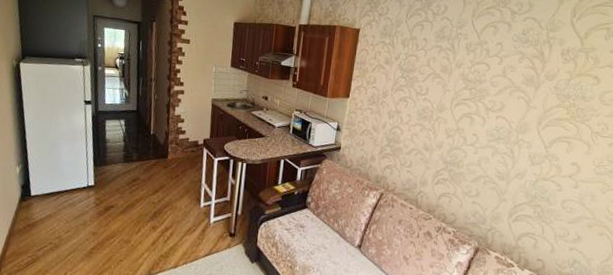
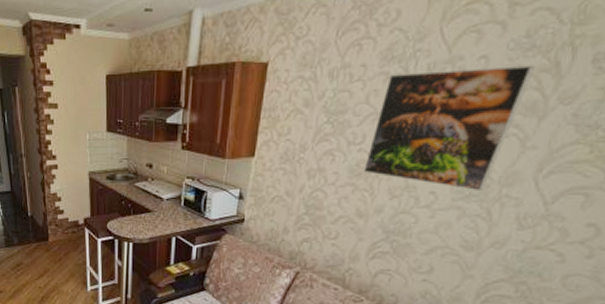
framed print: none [428,48,530,136] -> present [364,65,535,192]

